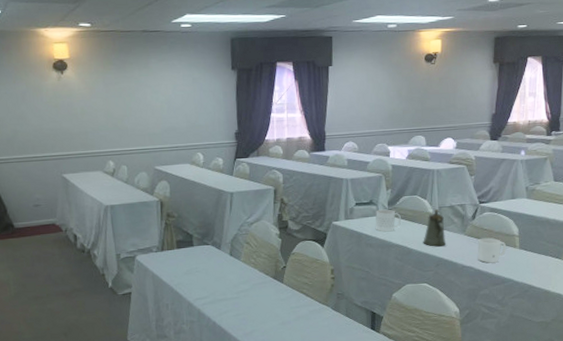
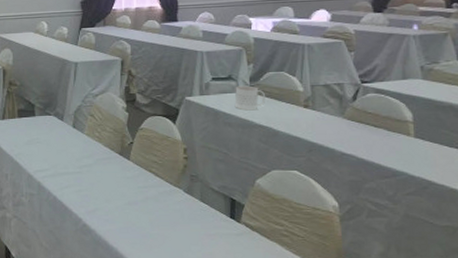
coffee pot: present [423,209,445,247] -> none [292,88,320,130]
mug: present [478,237,507,263] -> none [360,122,398,152]

